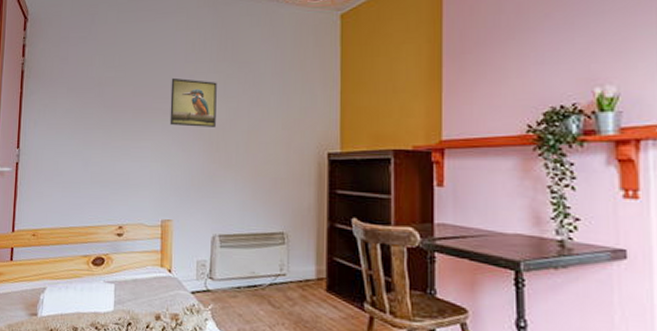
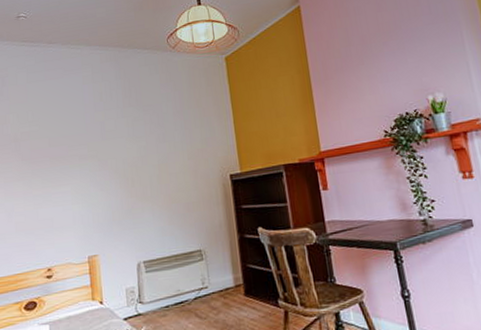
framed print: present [169,77,217,127] -> none [83,125,129,169]

